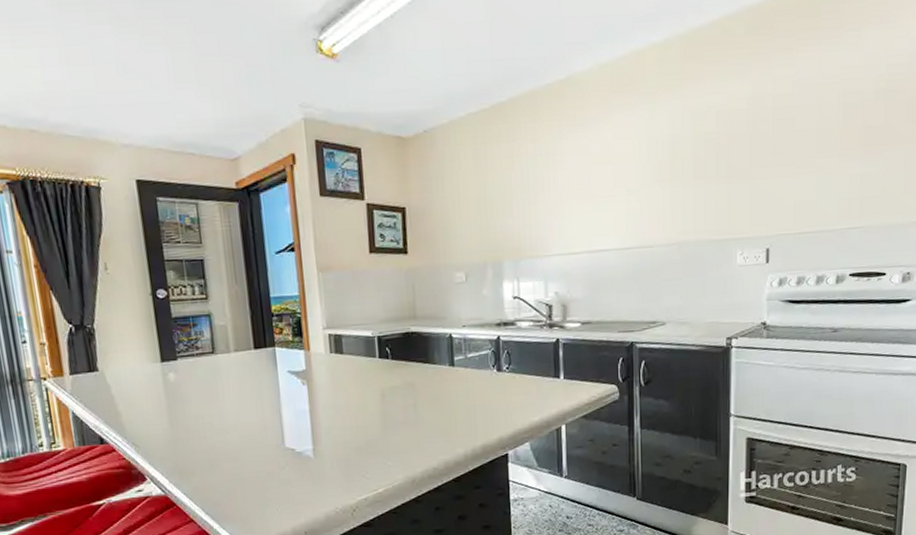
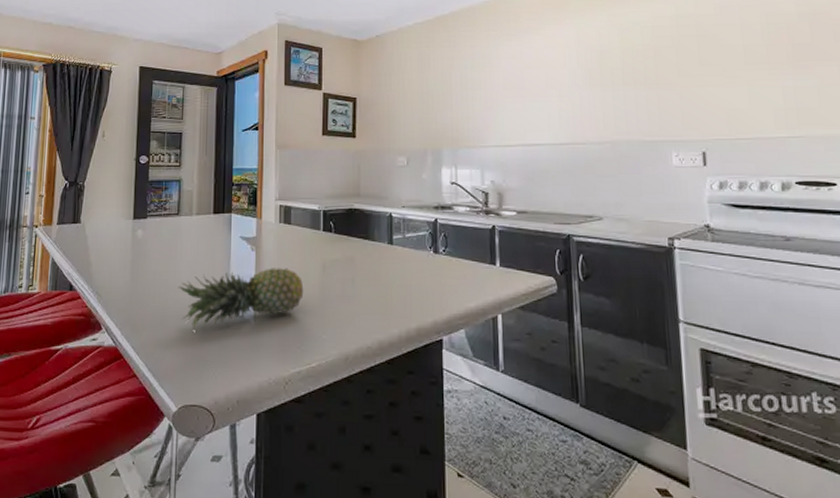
fruit: none [225,399,364,470] -> present [177,268,304,330]

